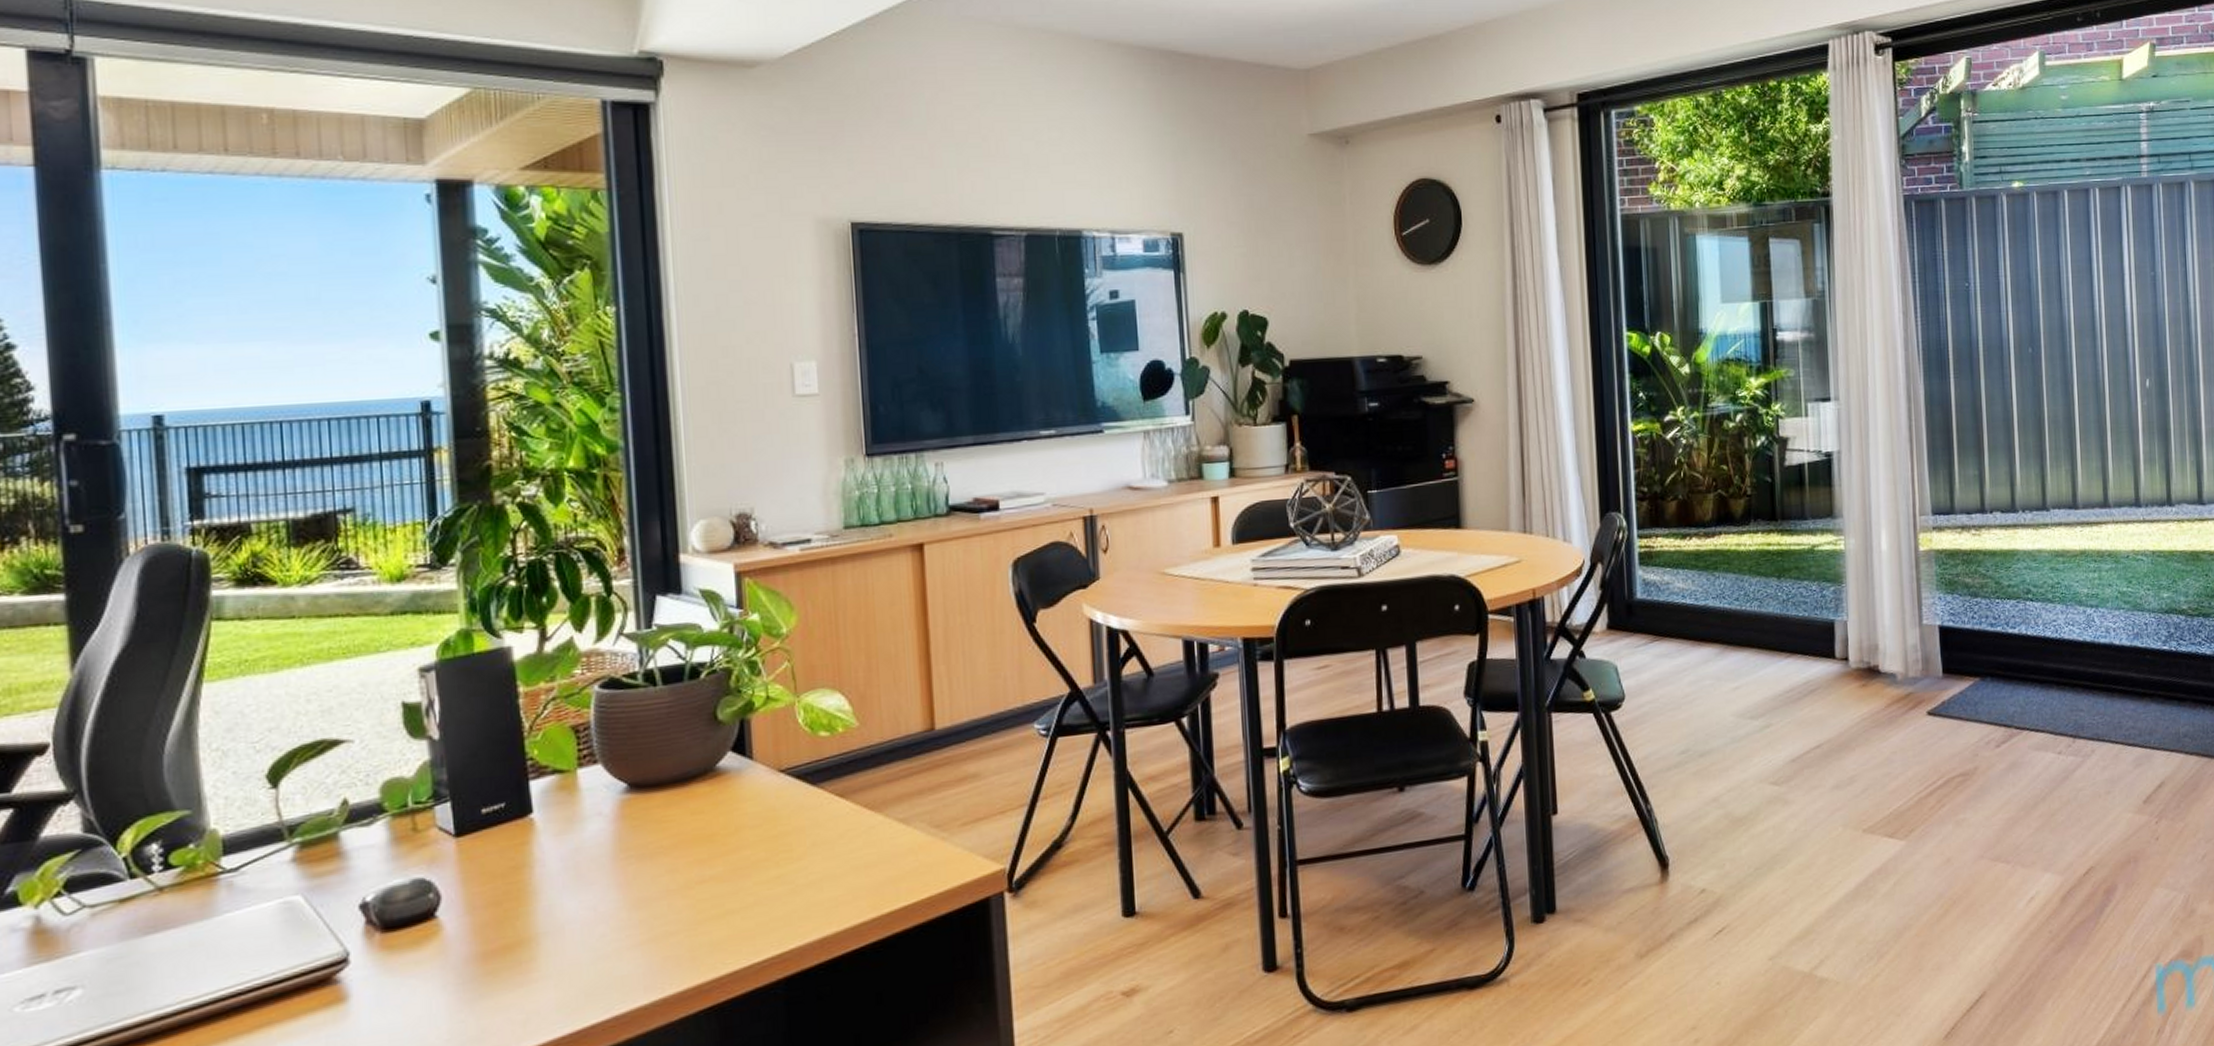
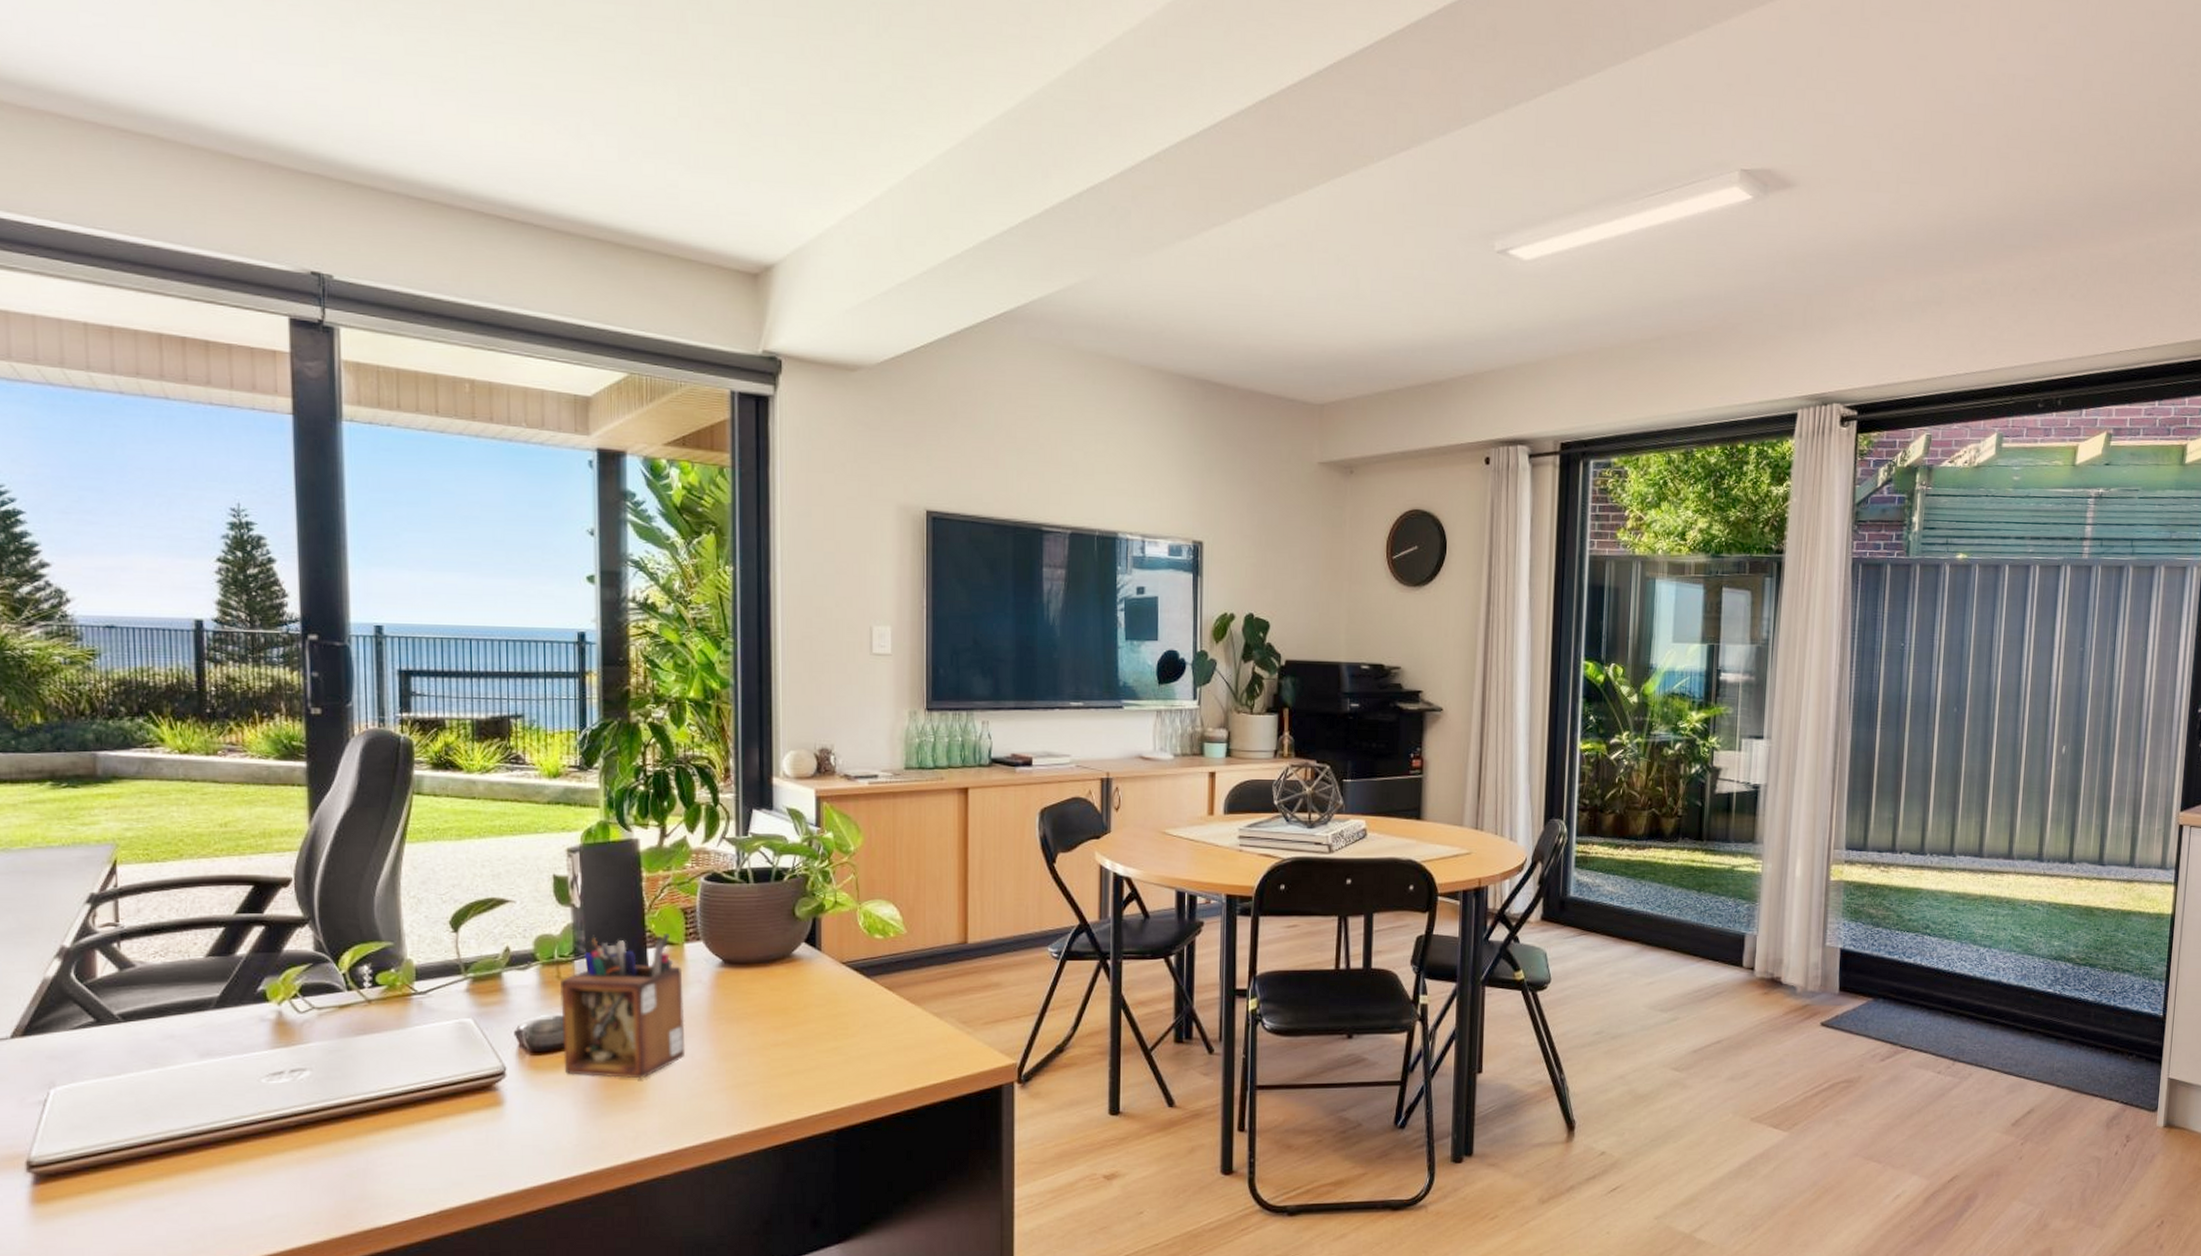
desk organizer: none [416,759,586,952] -> present [559,934,686,1079]

